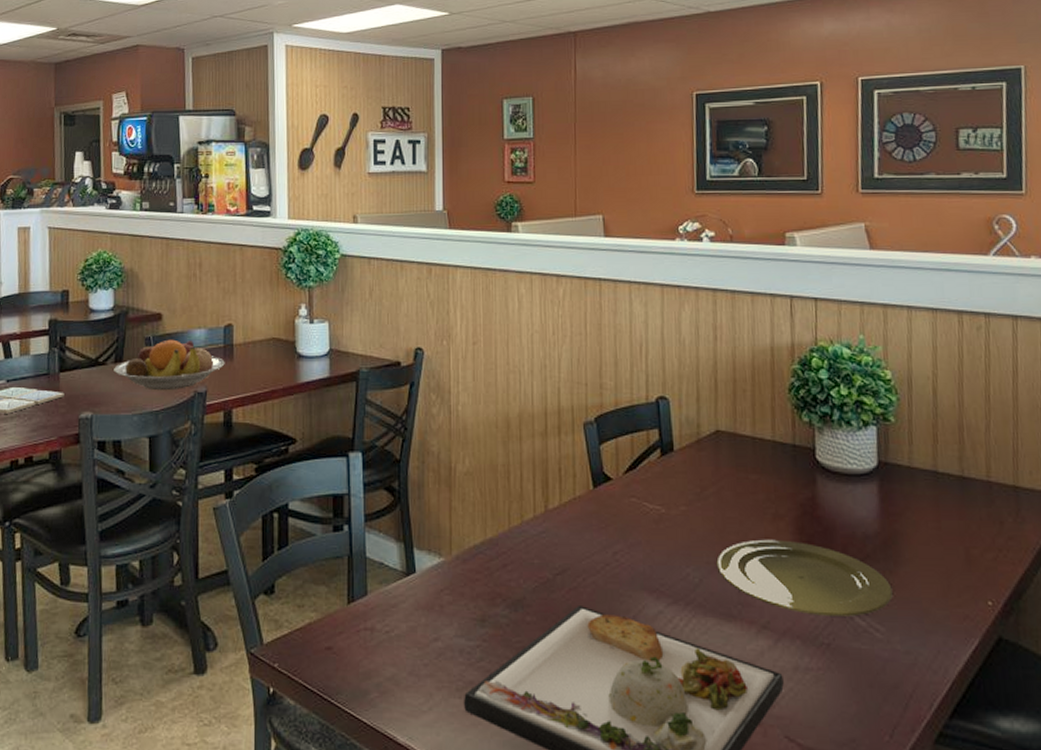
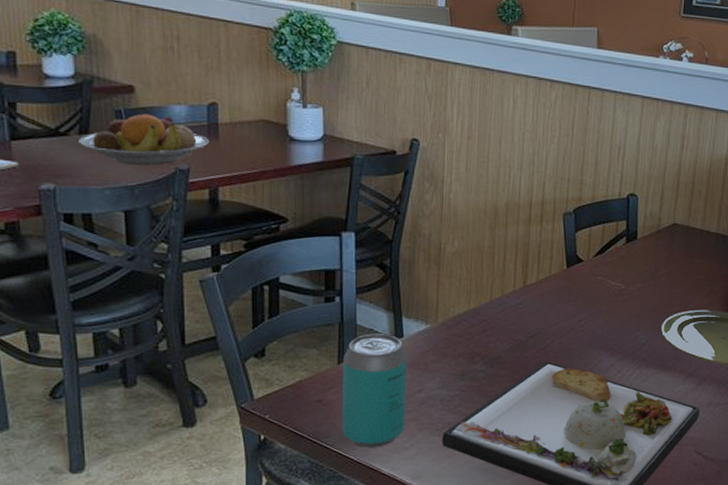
beverage can: none [352,568,422,709] -> present [342,334,408,447]

